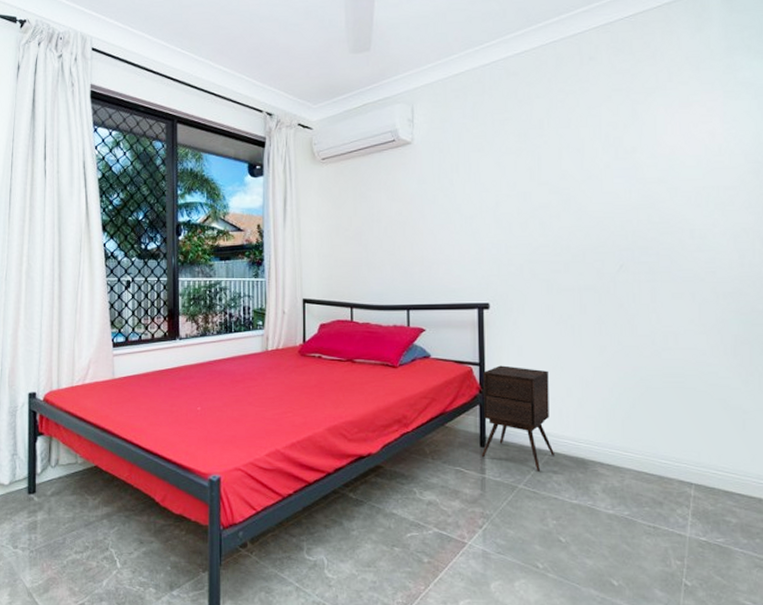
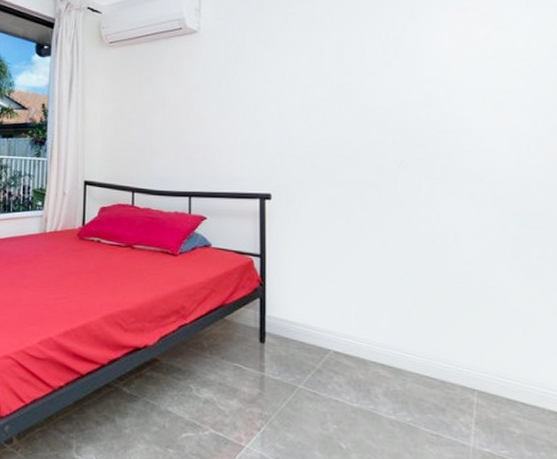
side table: present [481,365,554,471] -> none [260,258,335,371]

